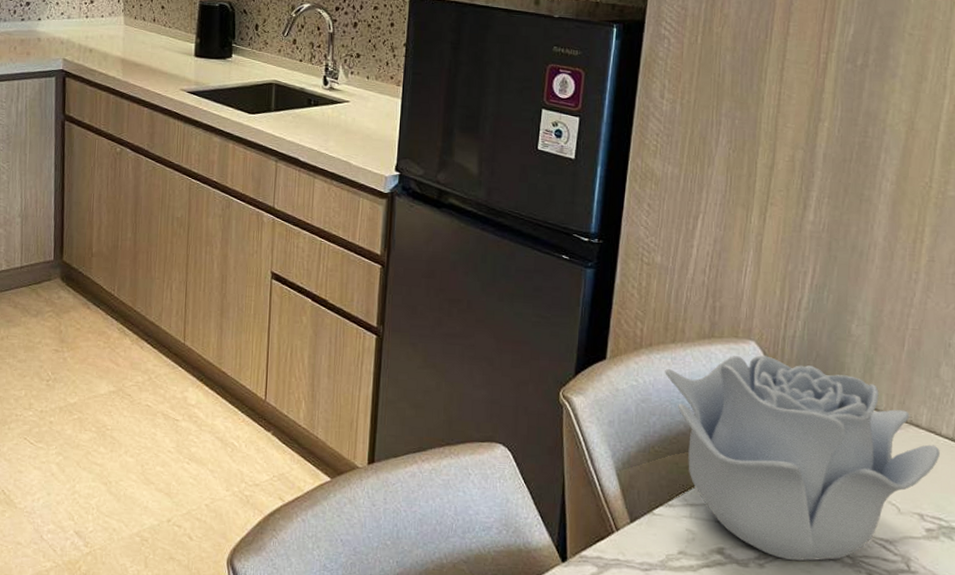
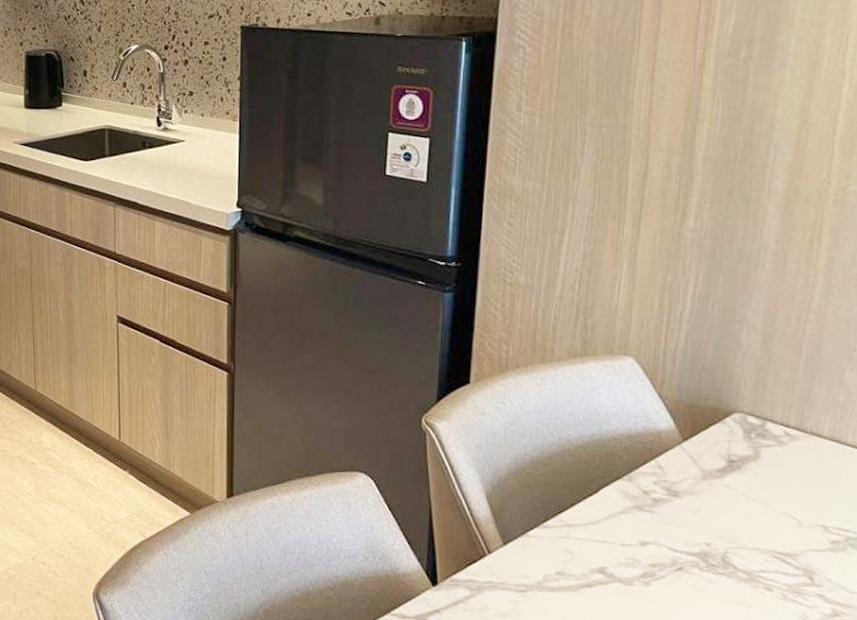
decorative bowl: present [665,355,940,561] -> none [534,371,845,578]

